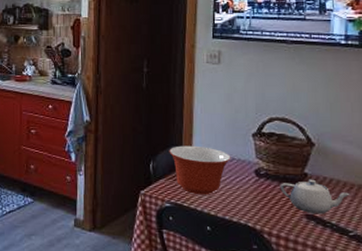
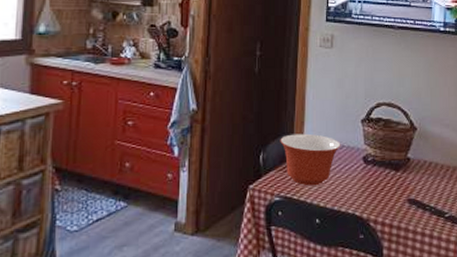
teapot: present [280,179,350,215] -> none [385,163,446,199]

